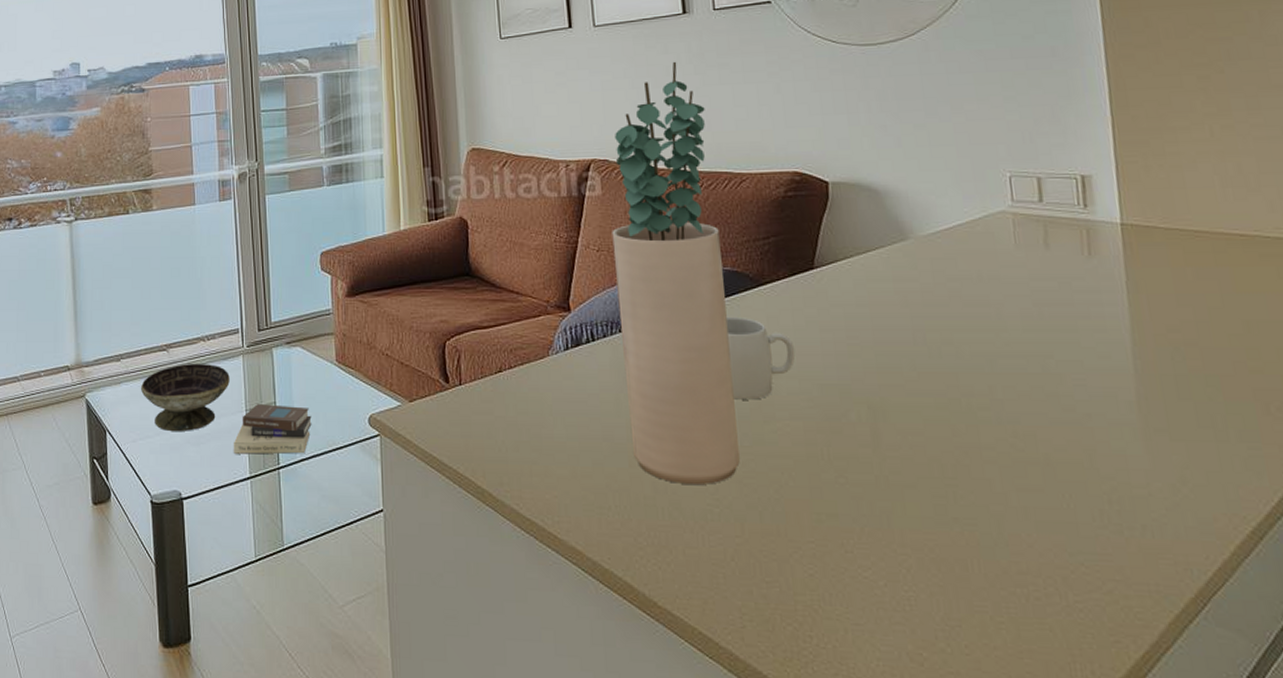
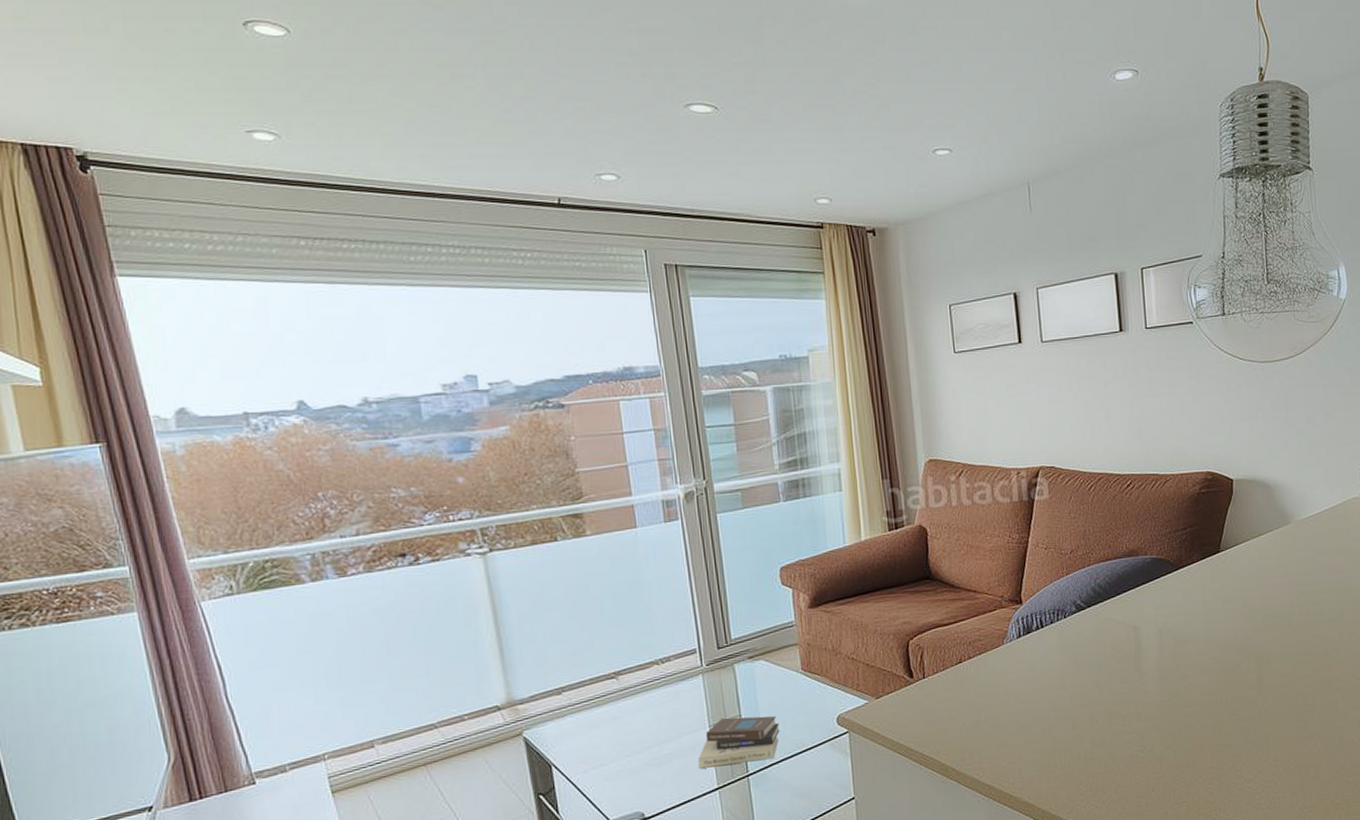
decorative bowl: present [140,364,230,431] -> none [588,686,690,757]
vase: present [612,61,740,486] -> none [1058,375,1160,738]
mug: present [725,316,796,400] -> none [1151,596,1204,664]

